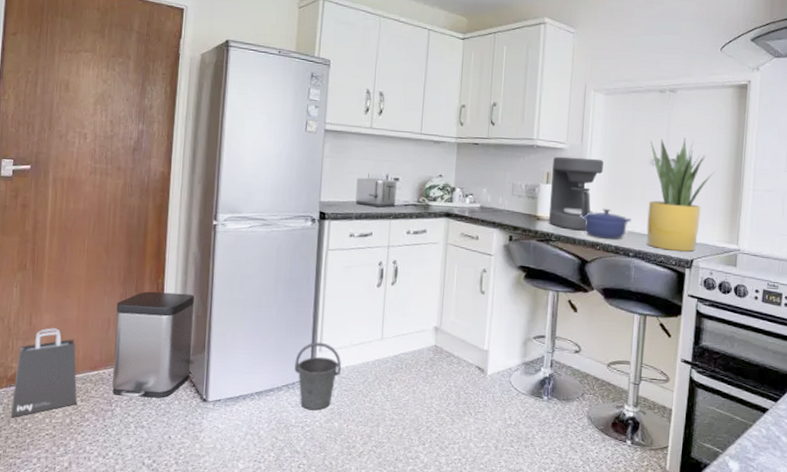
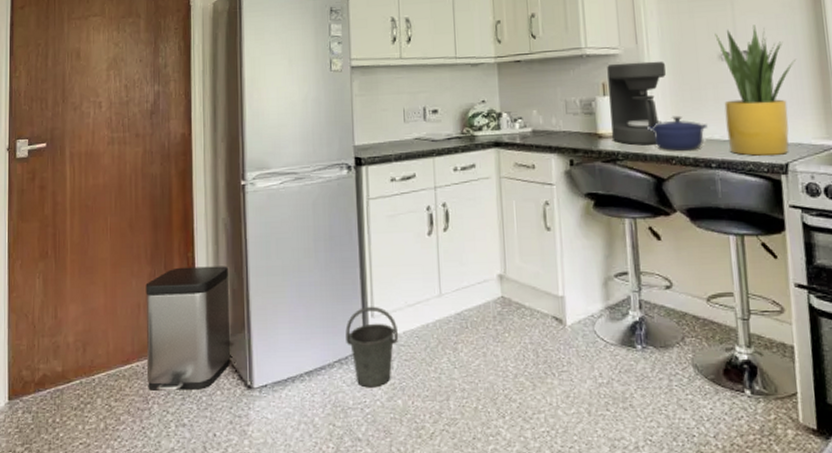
shopping bag: present [11,328,77,418] -> none [41,320,110,428]
toaster: present [355,177,397,208] -> none [391,112,437,145]

